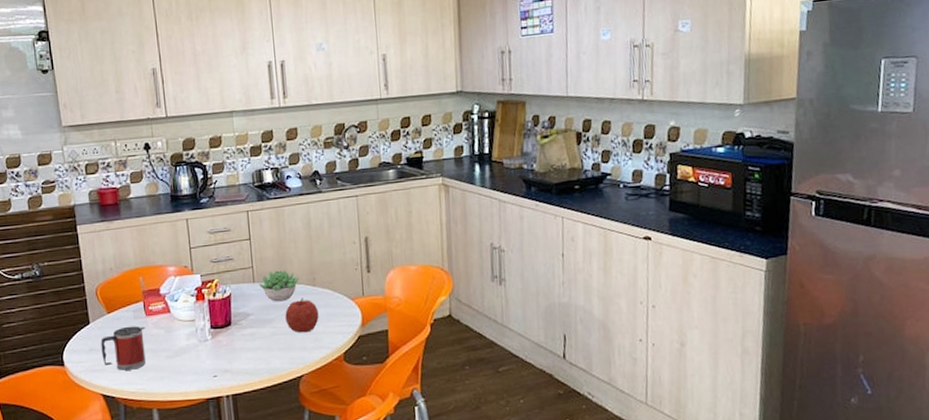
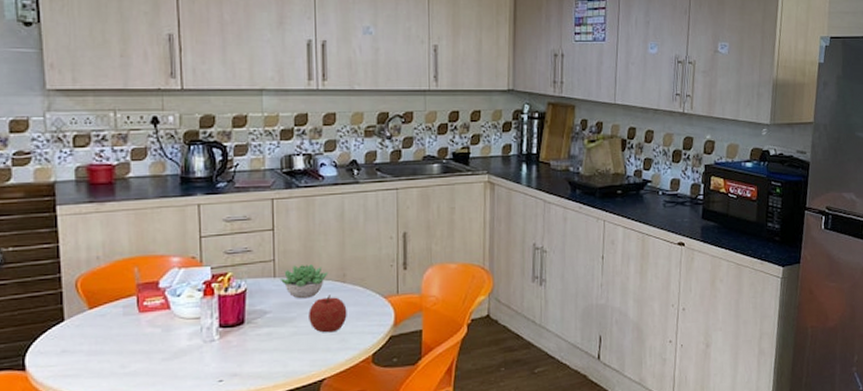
mug: present [101,326,146,371] -> none [77,323,137,376]

